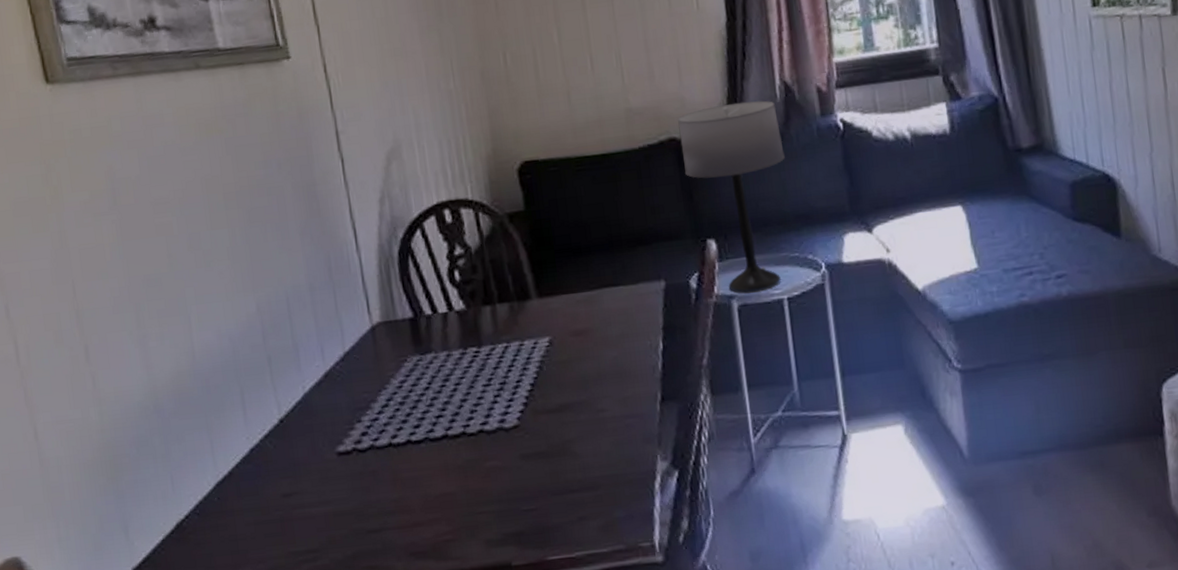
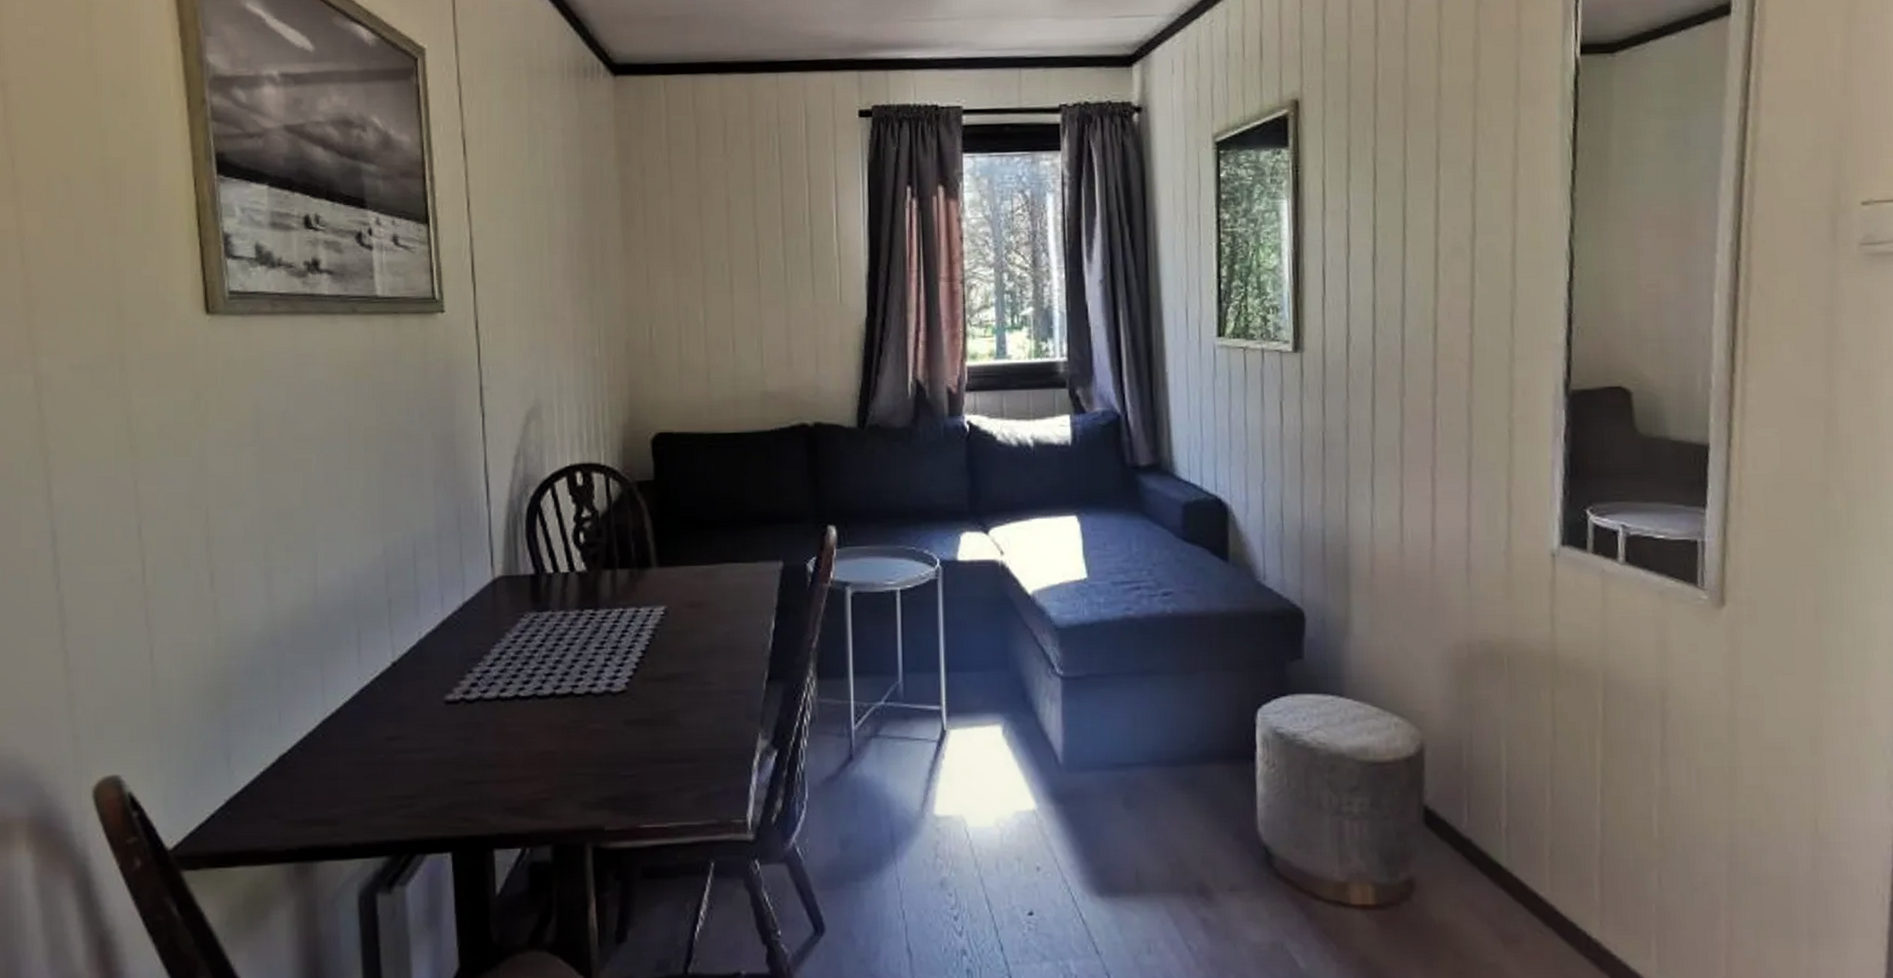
table lamp: present [678,100,785,293] -> none [811,395,911,581]

